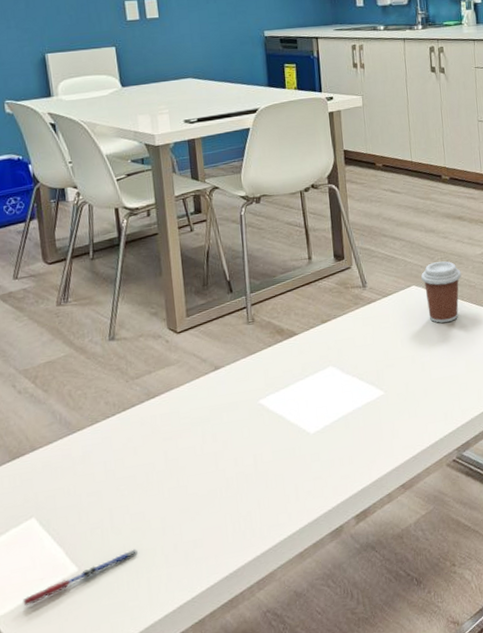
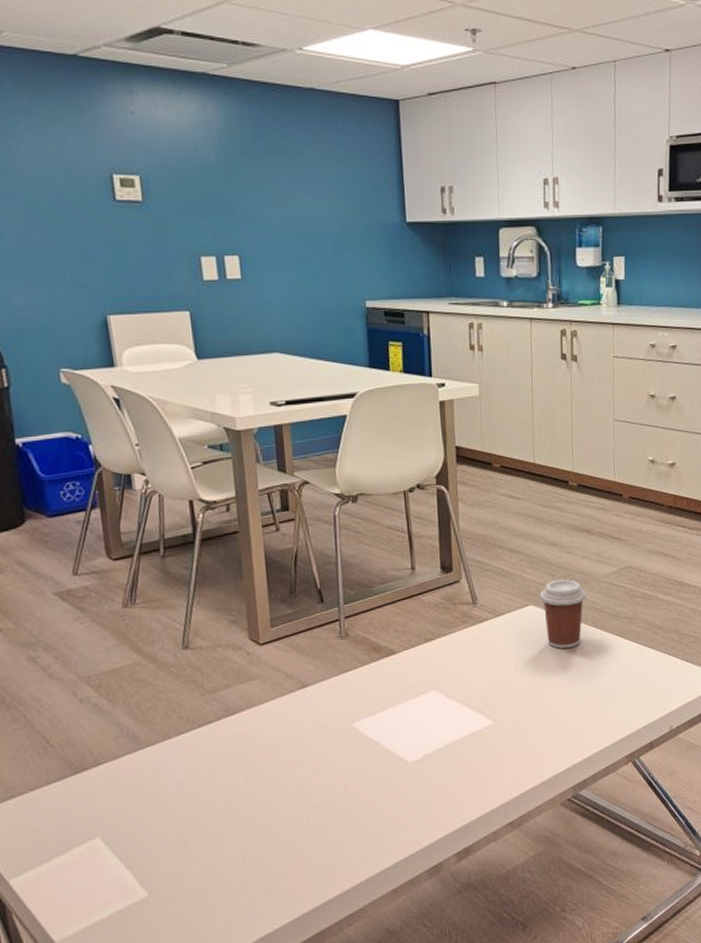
pen: present [22,548,138,607] -> none [87,875,214,930]

